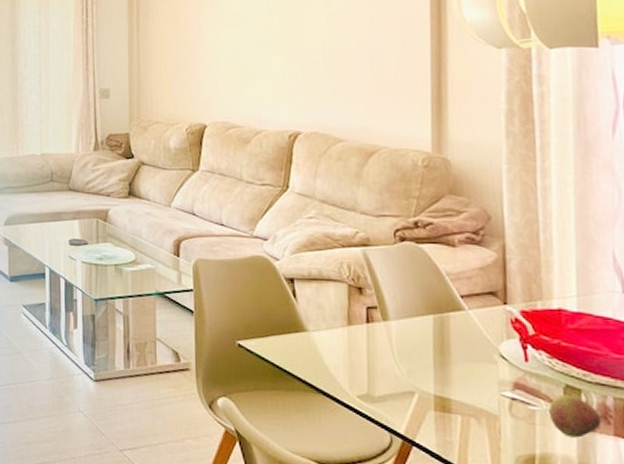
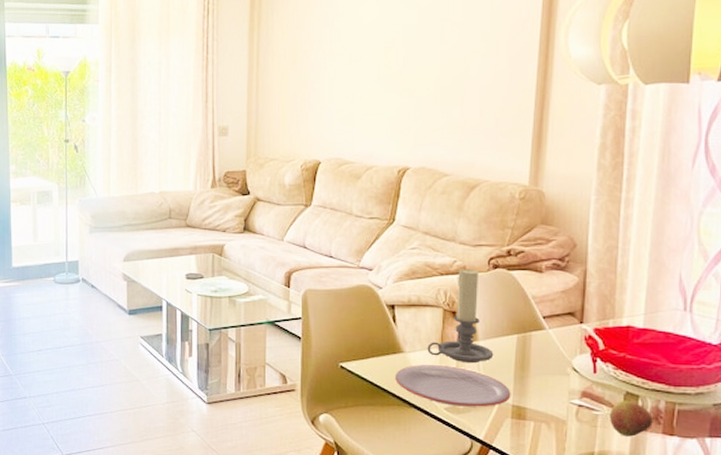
plate: none [299,345,432,397] -> present [395,365,511,407]
candle holder: none [333,240,409,346] -> present [427,268,494,364]

